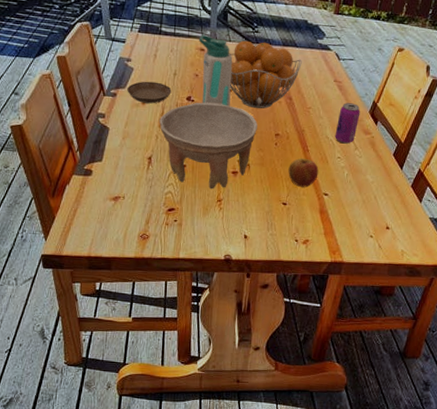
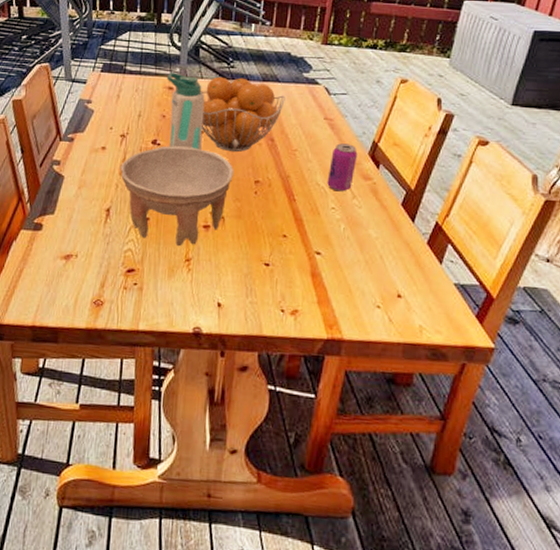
saucer: present [127,81,172,104] -> none [86,124,135,149]
apple: present [288,158,319,187] -> none [271,208,309,245]

